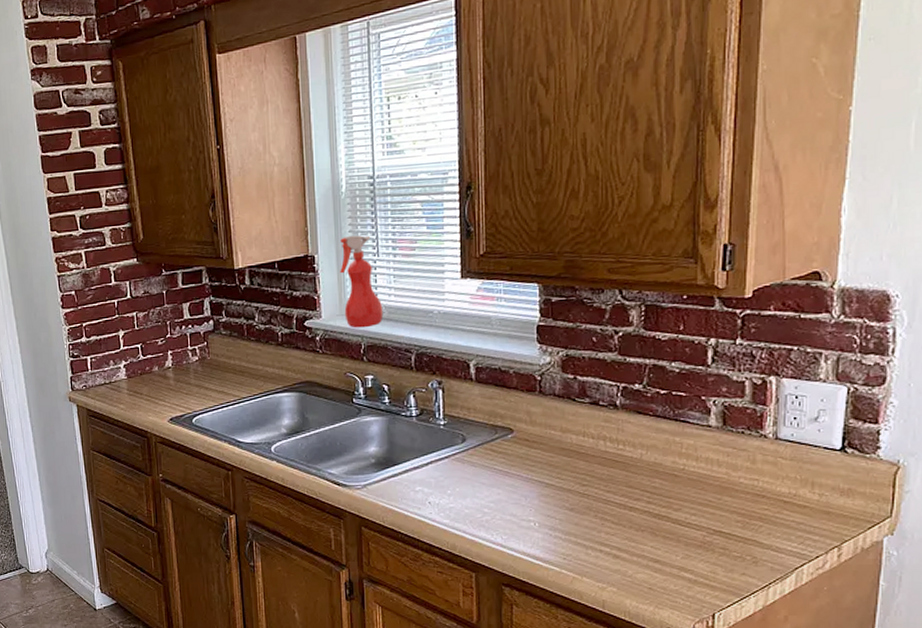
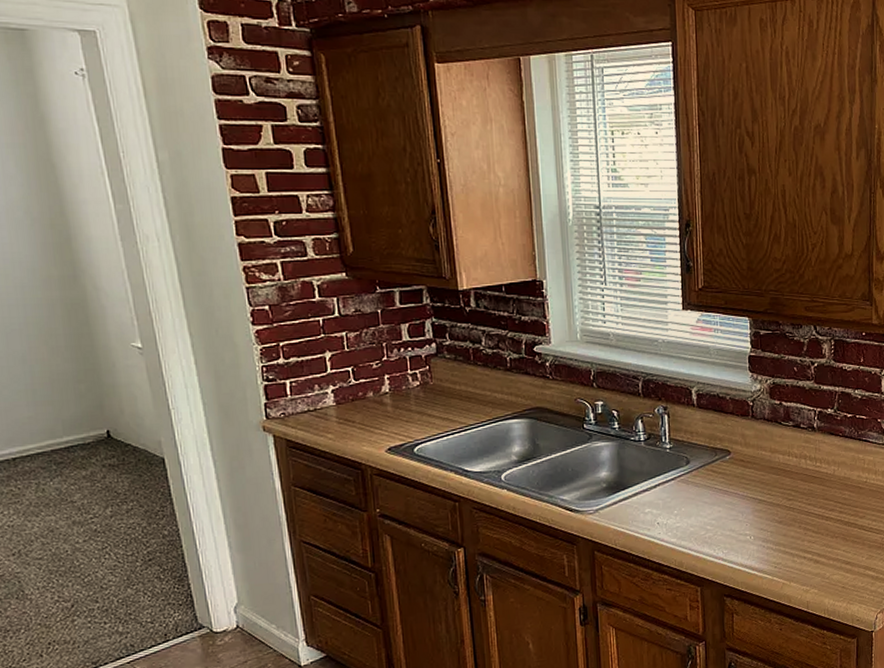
spray bottle: present [340,235,384,328] -> none [568,263,612,355]

